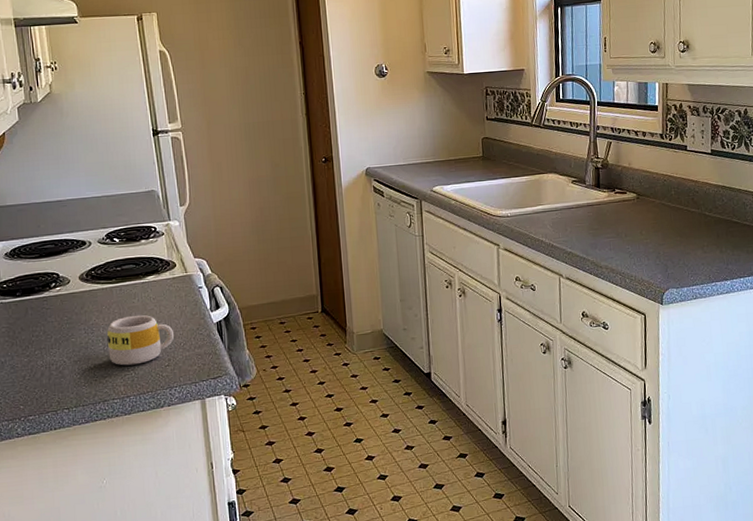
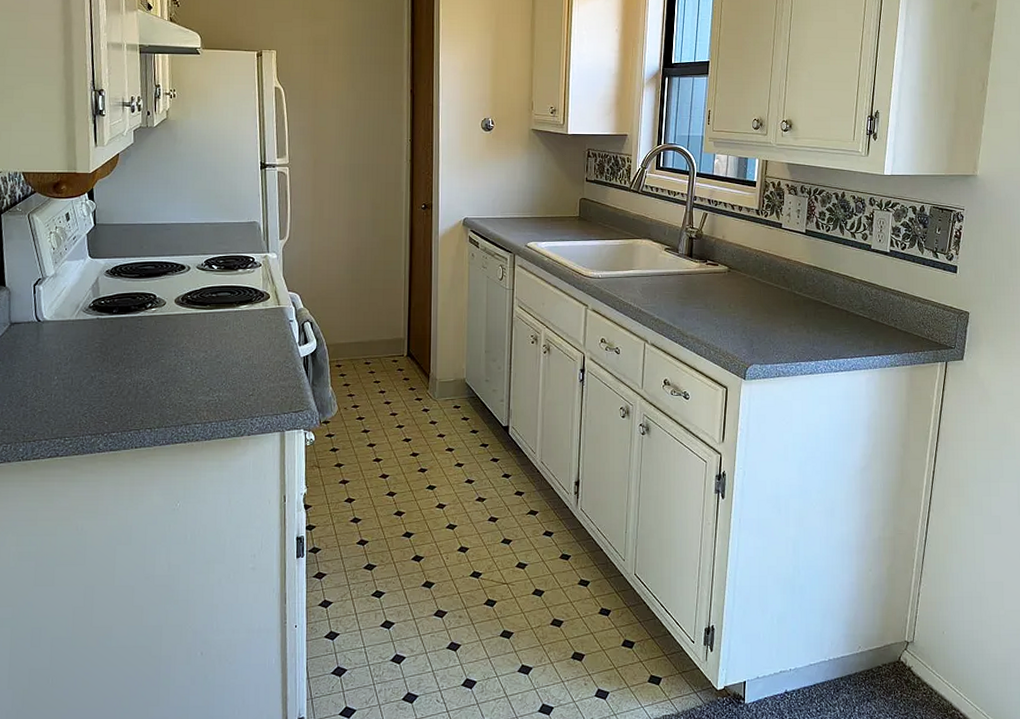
mug: present [107,314,175,366] -> none [195,342,262,391]

